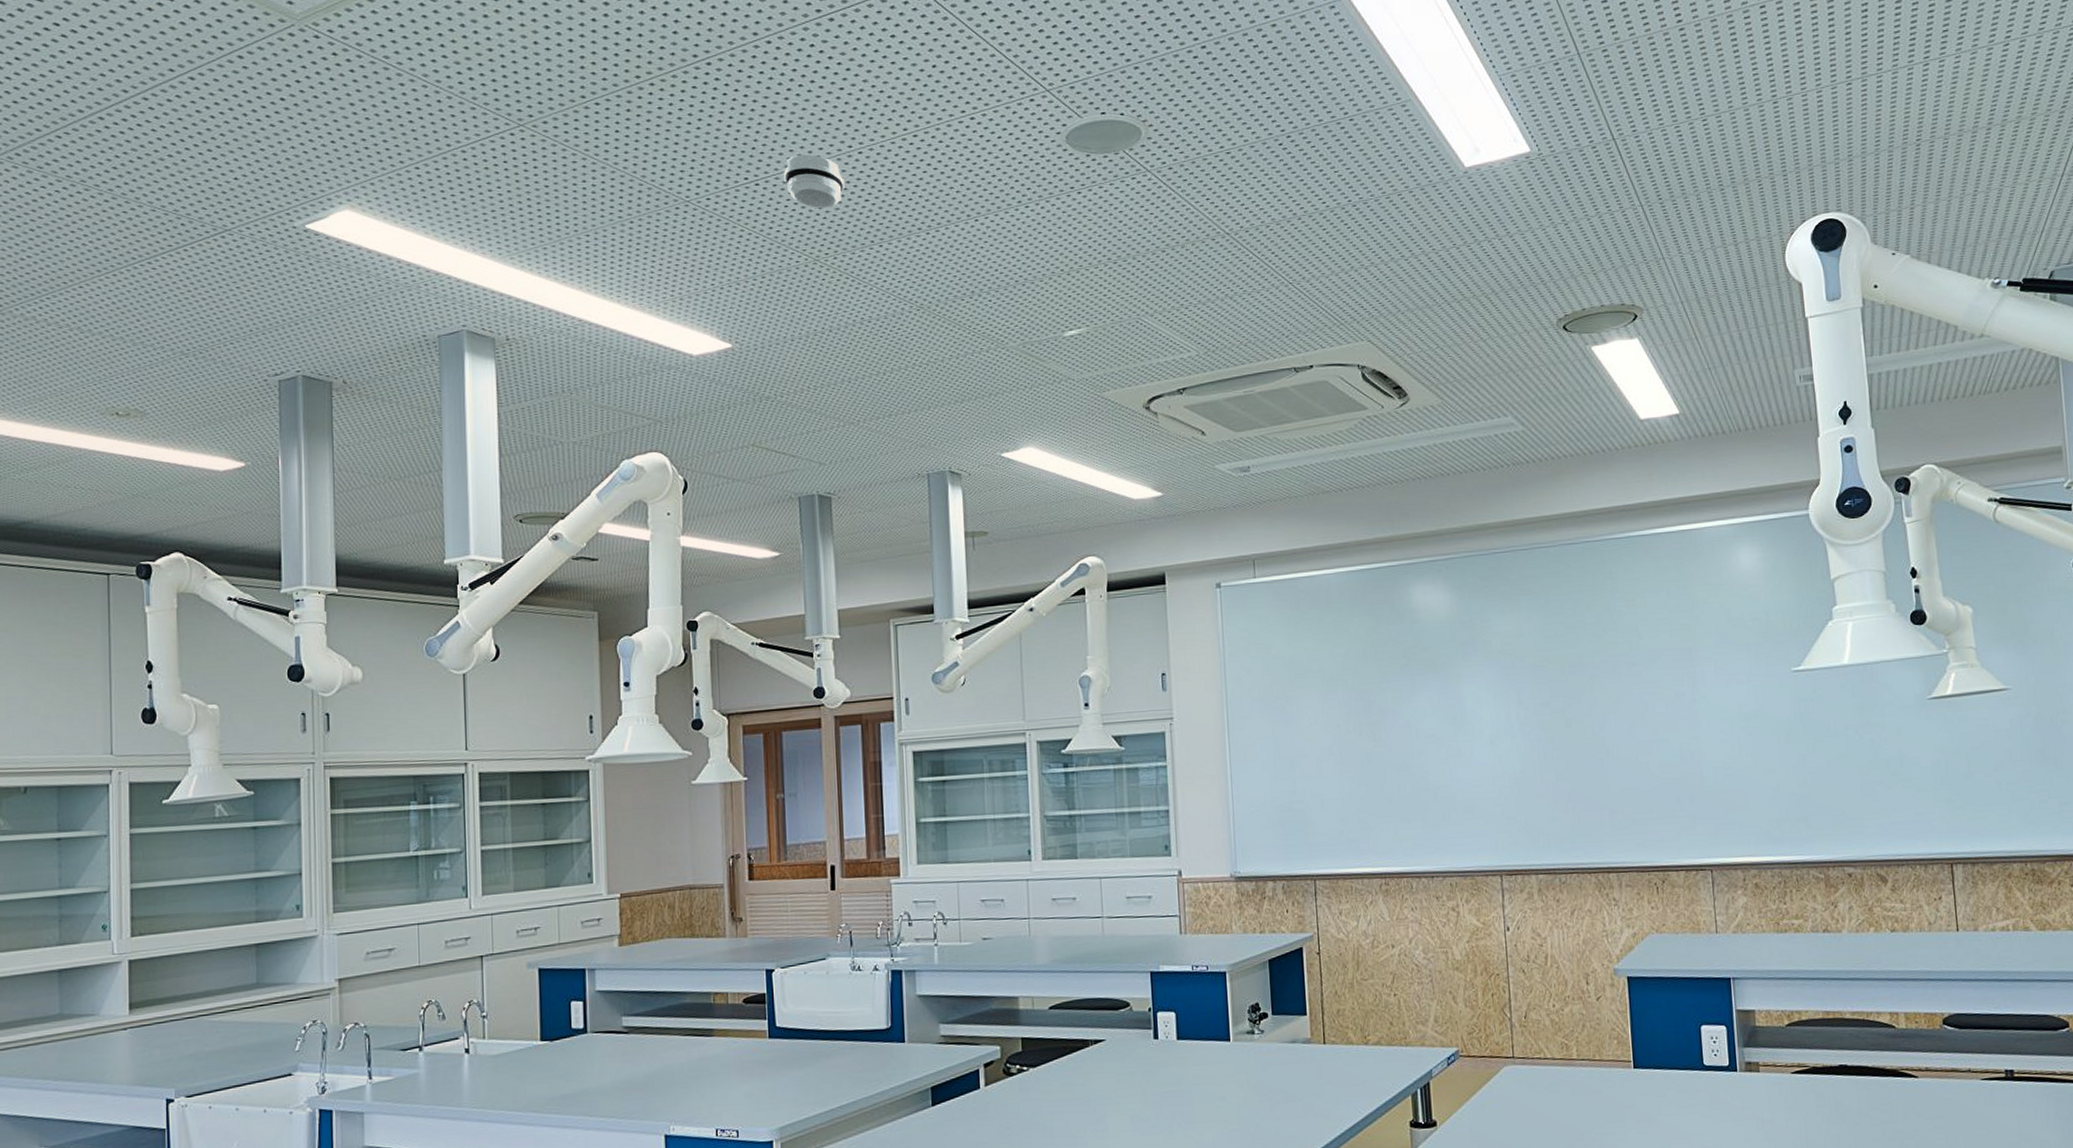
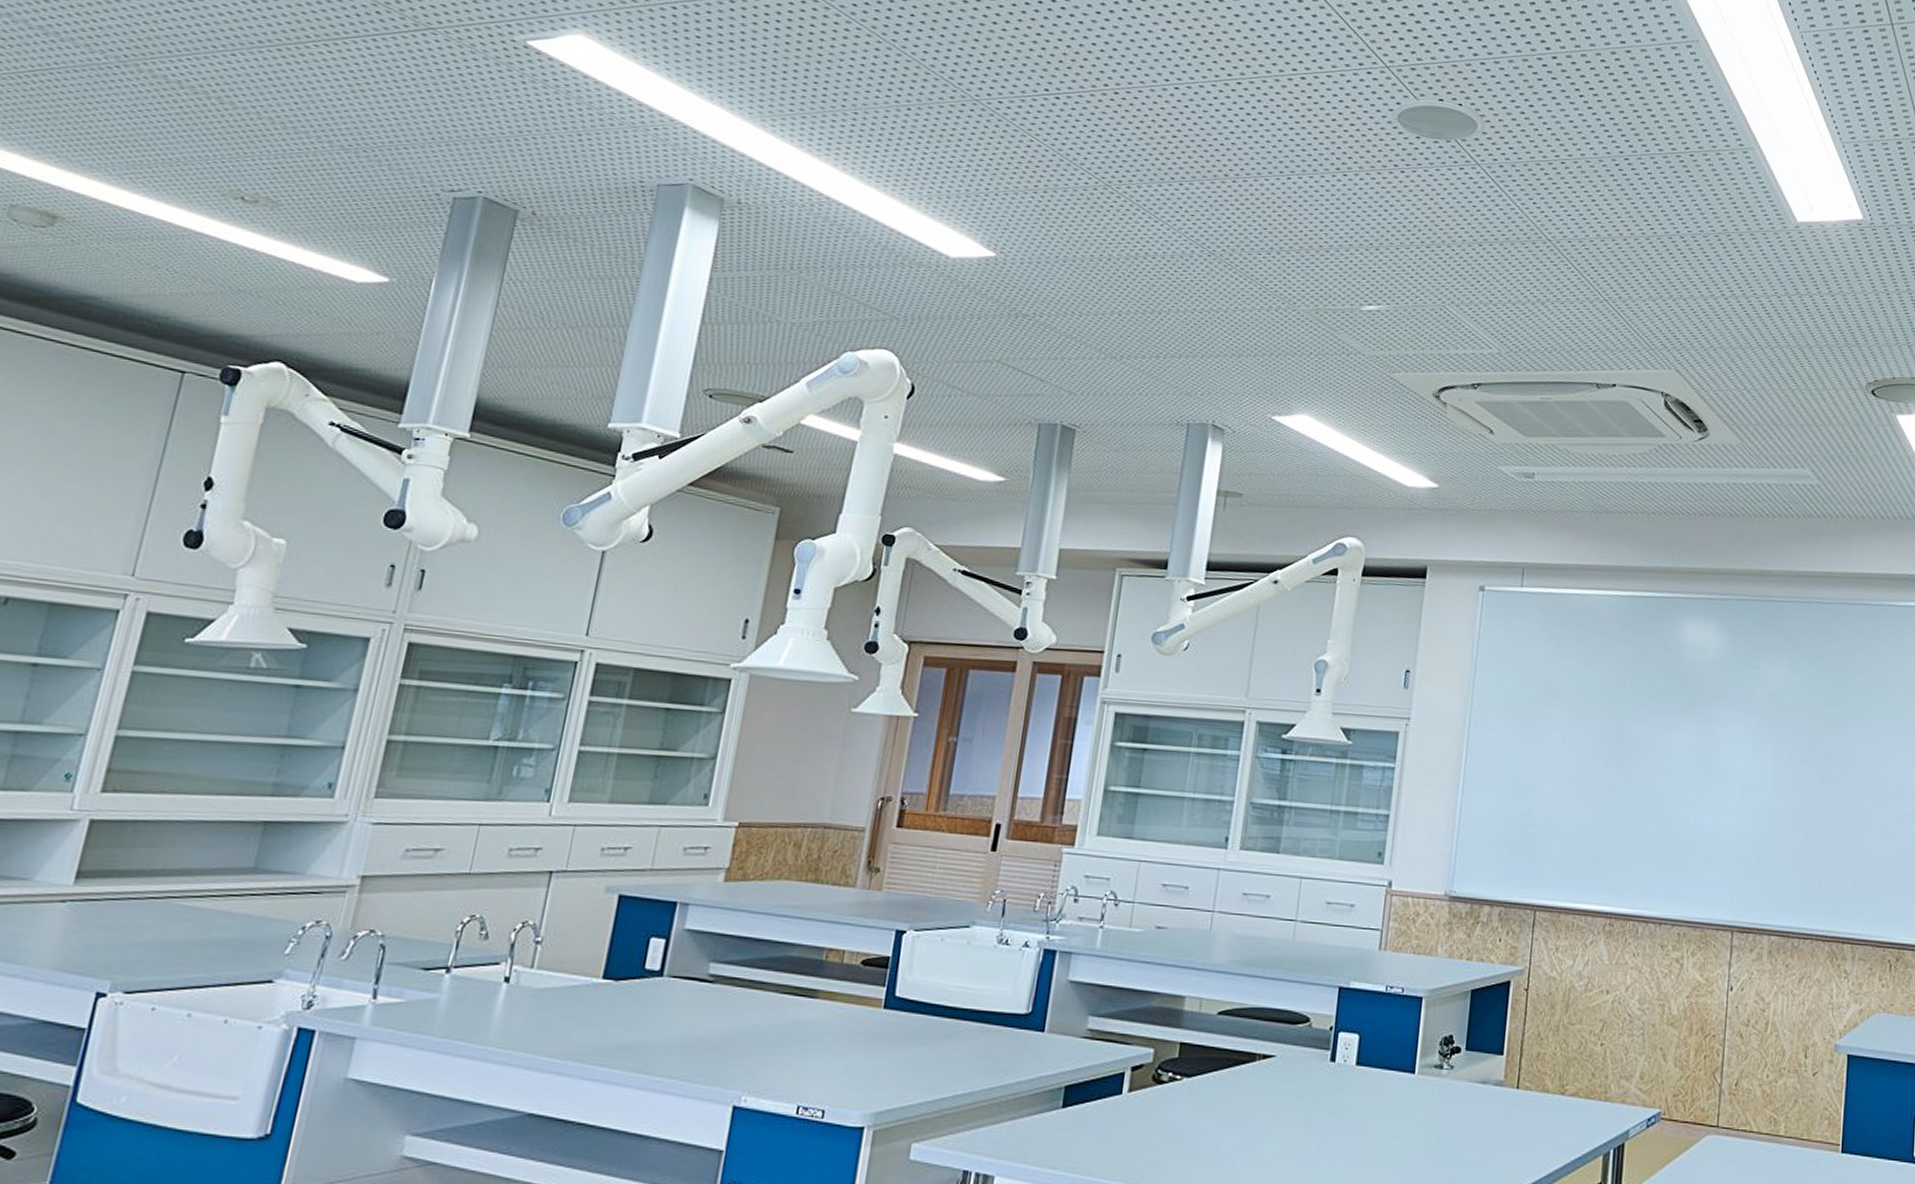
smoke detector: present [783,154,845,209] -> none [1087,77,1154,137]

